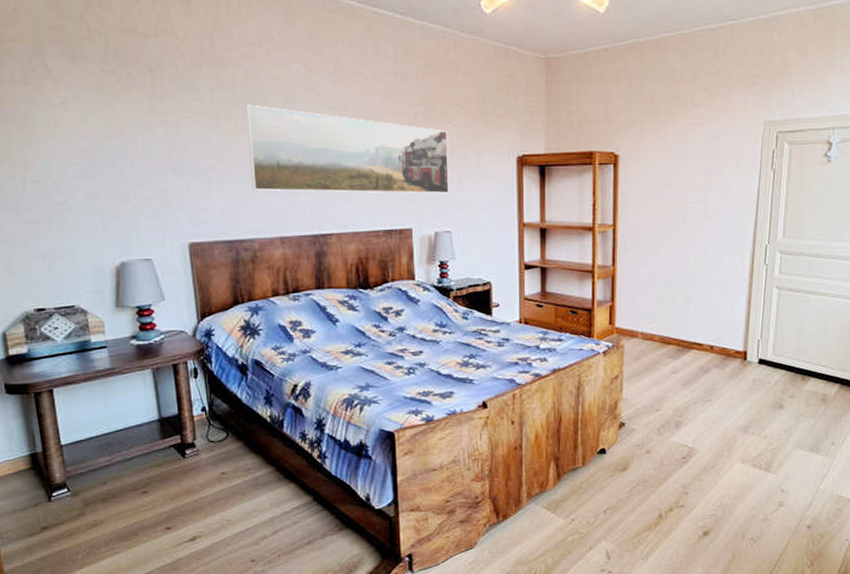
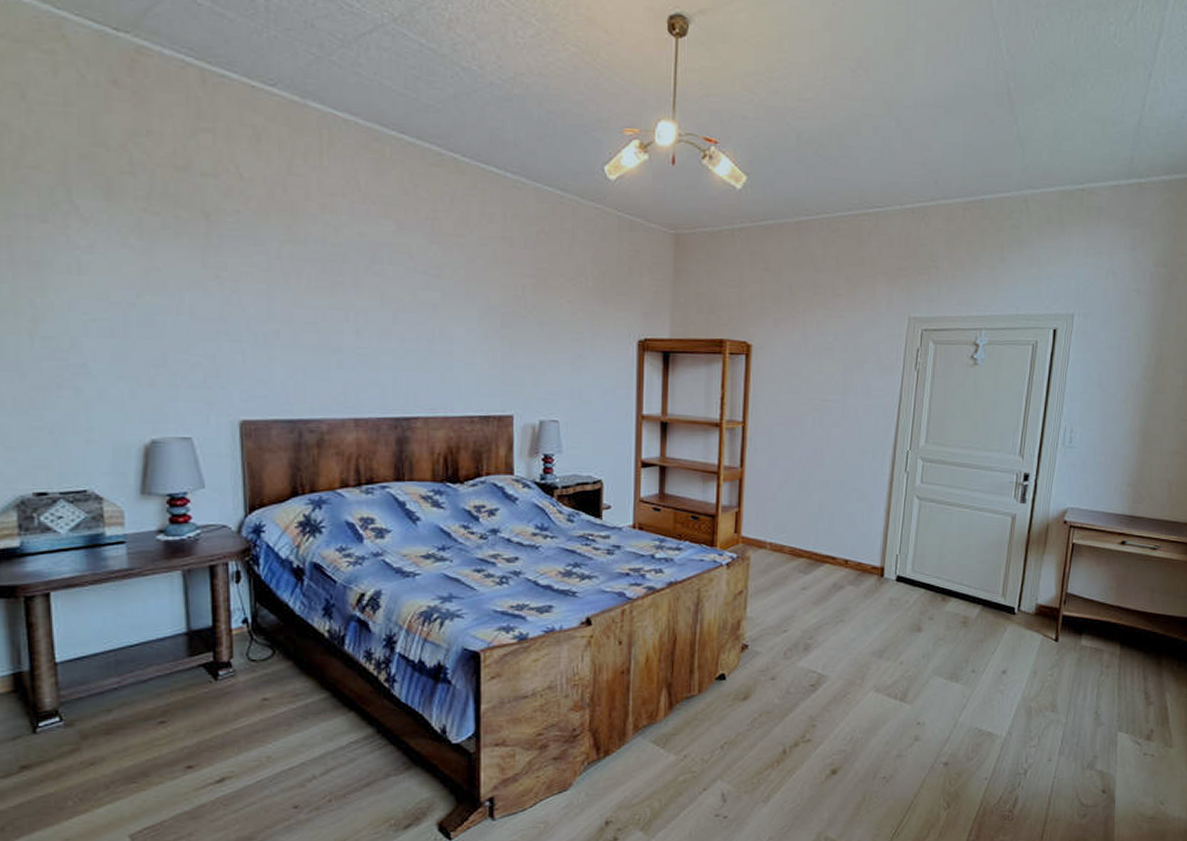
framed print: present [245,104,449,194] -> none [321,262,561,378]

